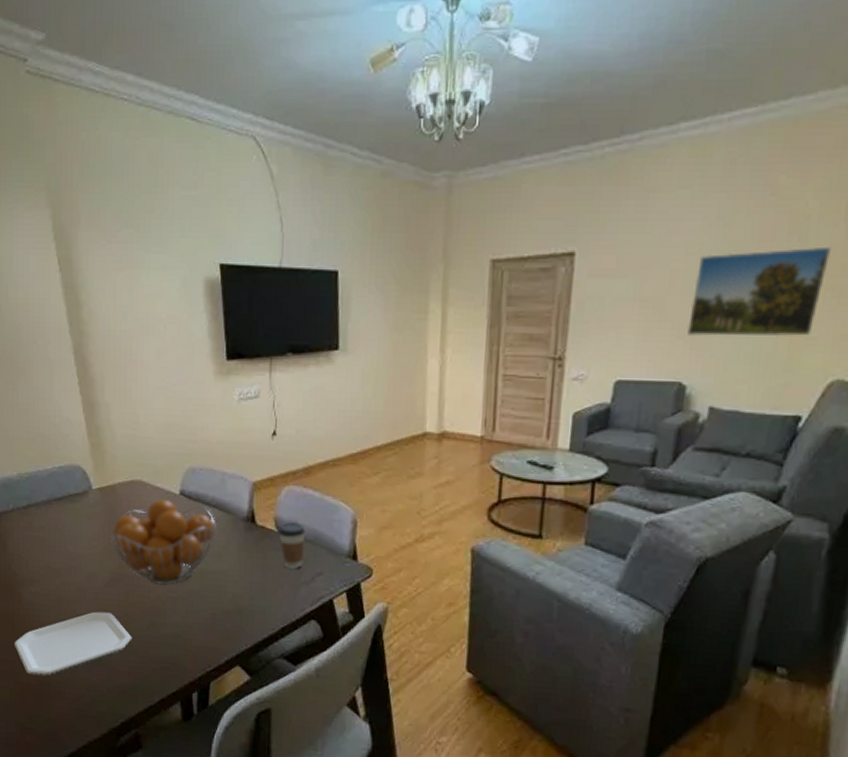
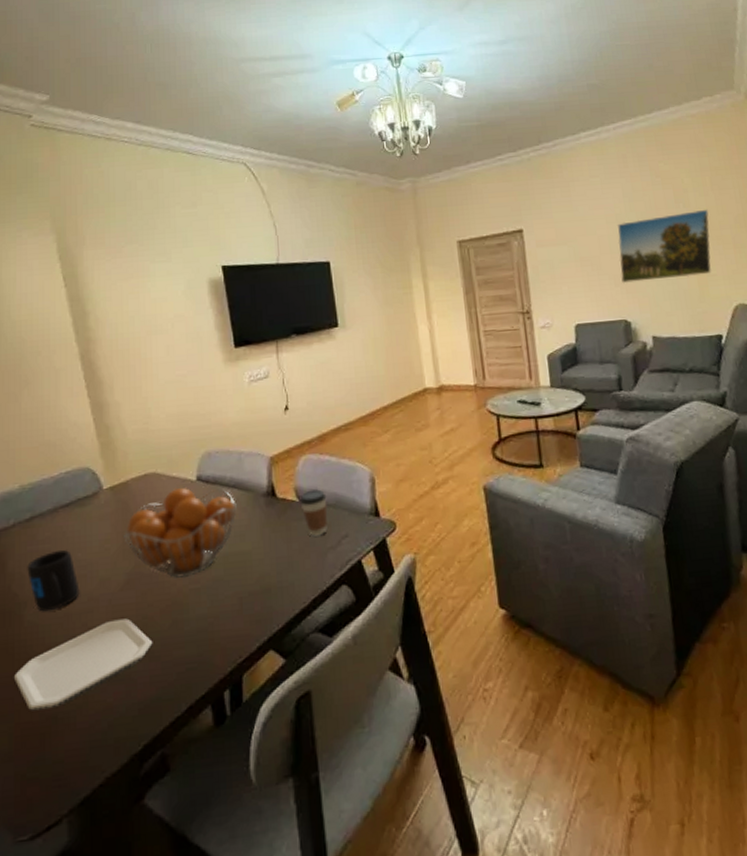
mug: none [25,540,70,594] -> present [27,550,80,612]

